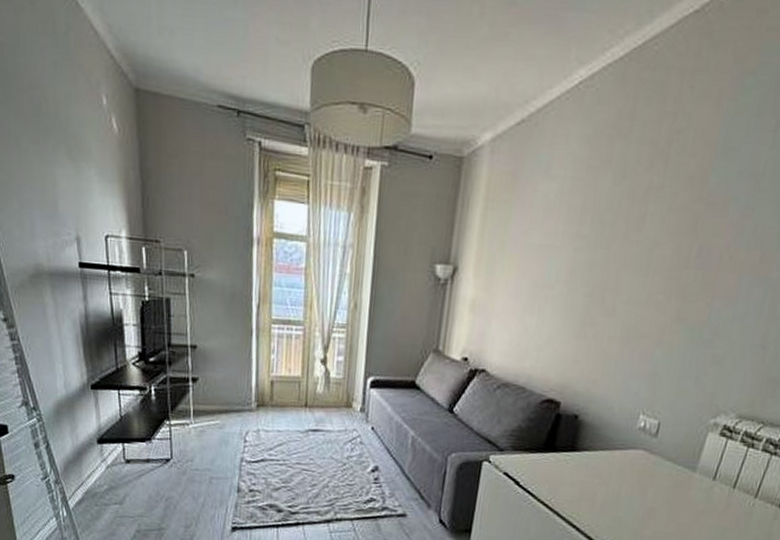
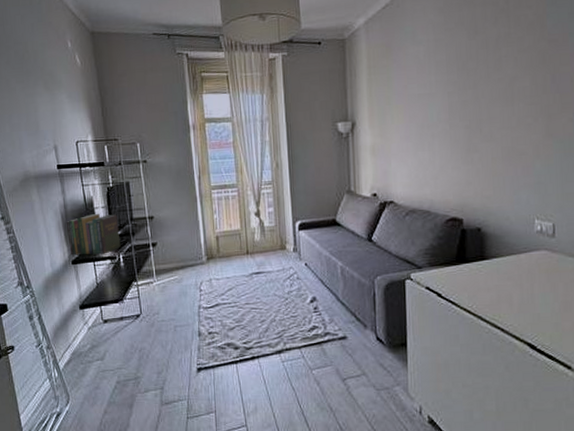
books: none [86,330,154,383] -> present [66,213,121,256]

